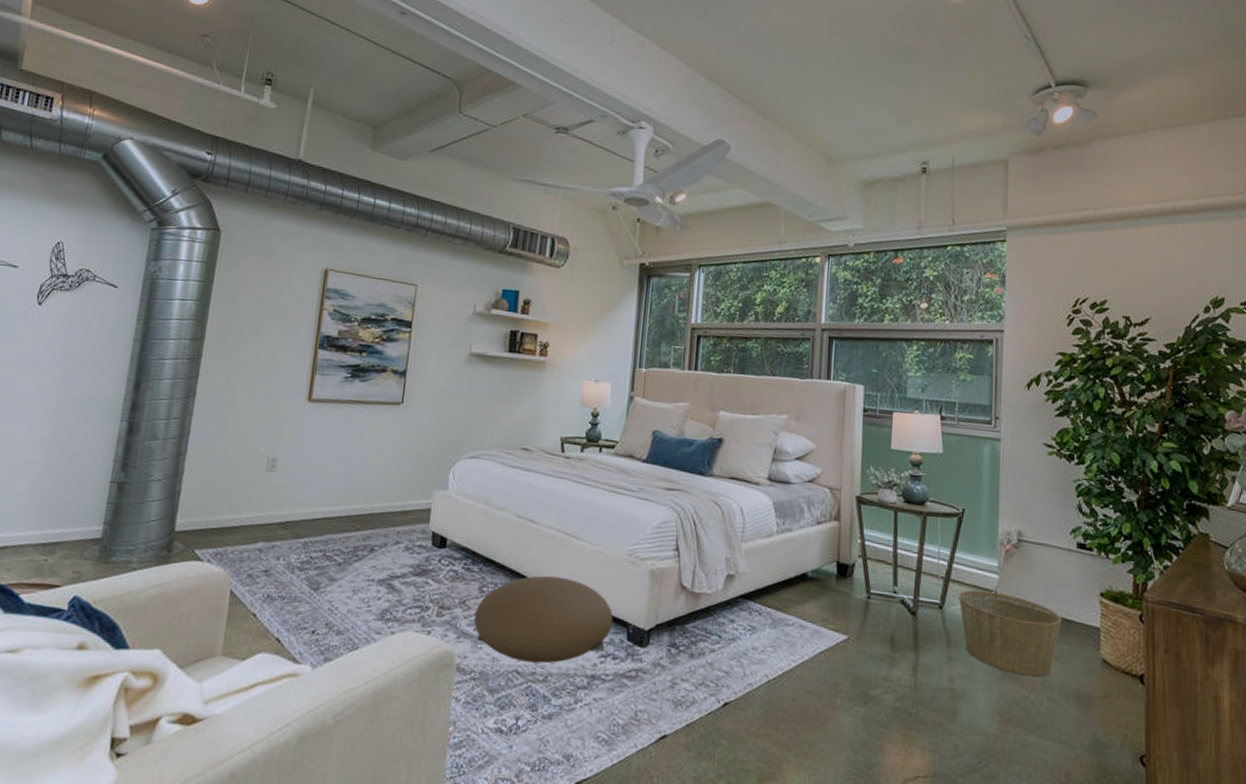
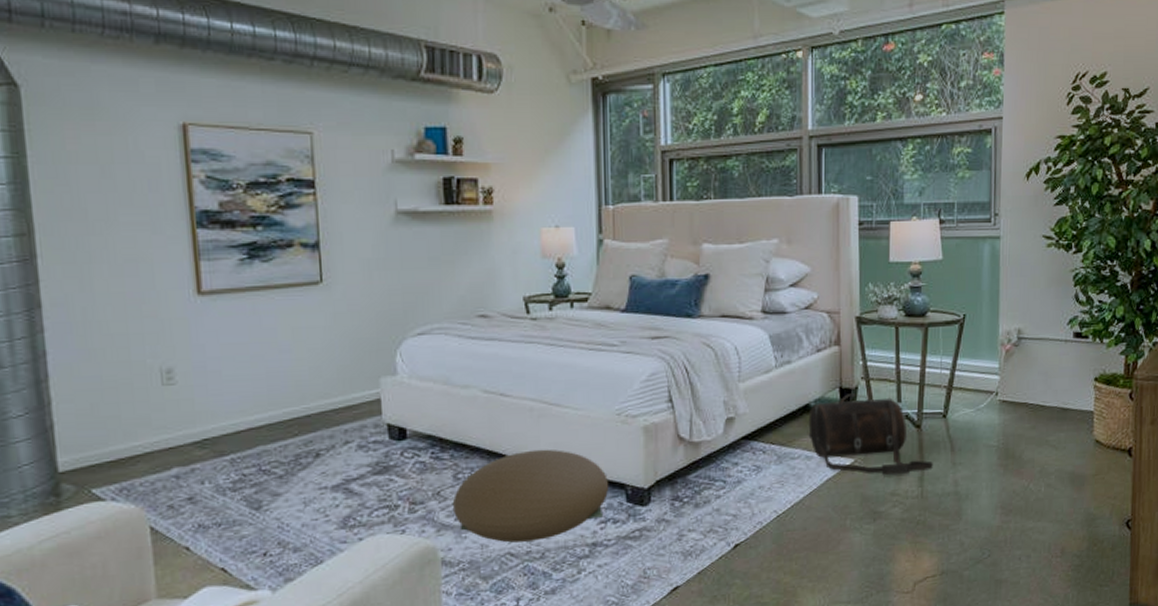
duffel bag: none [804,569,928,661] -> present [808,393,933,476]
basket: present [958,589,1063,677] -> none [961,392,1060,468]

